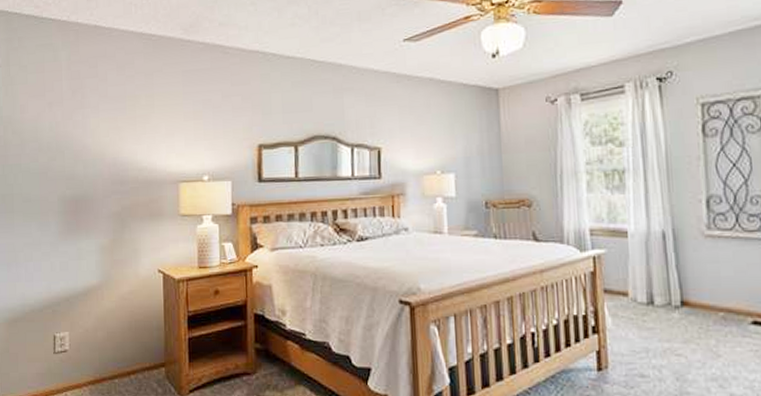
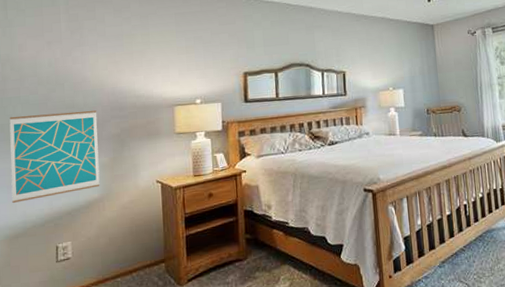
wall art: none [10,183,99,284] -> present [9,110,100,204]

